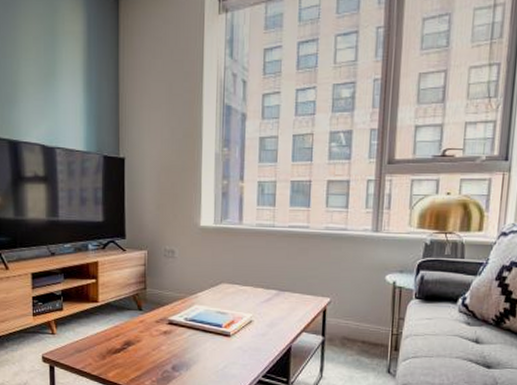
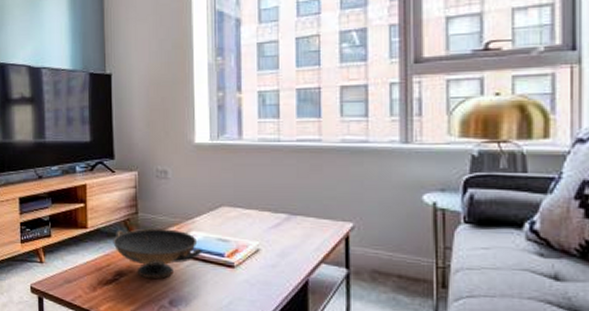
decorative bowl: none [122,302,203,348] -> present [113,228,203,280]

